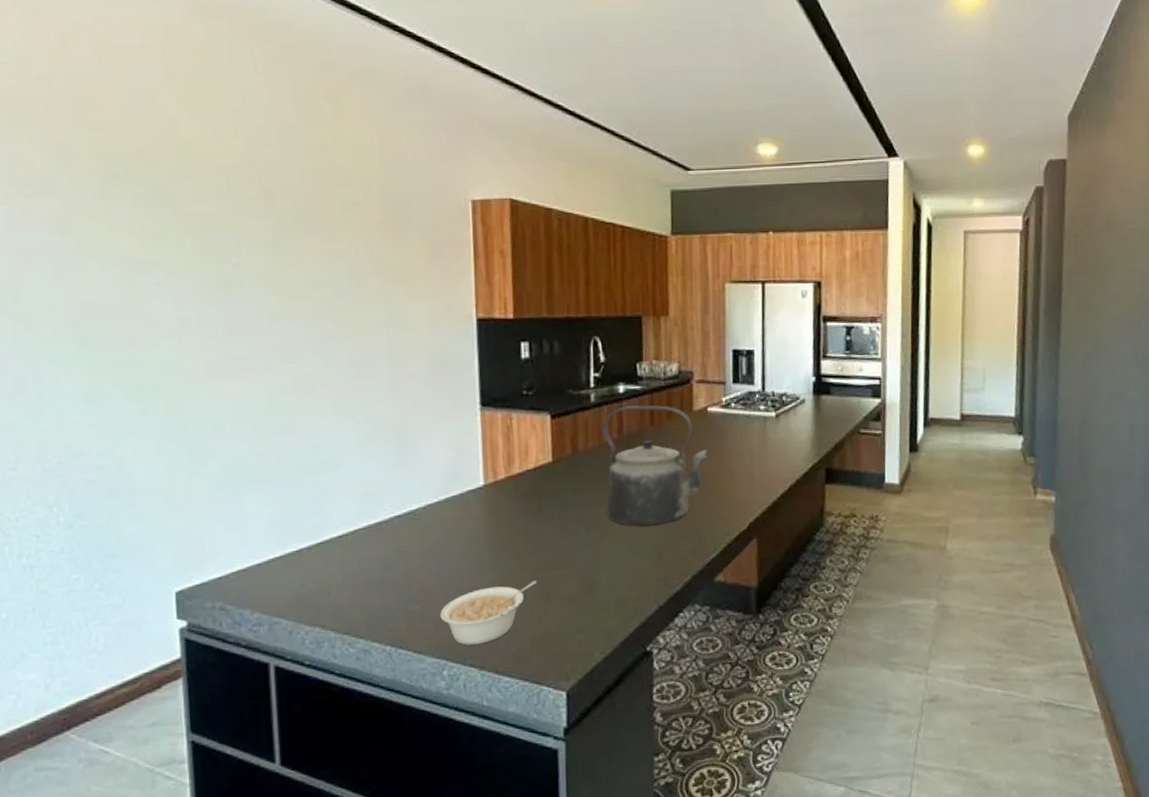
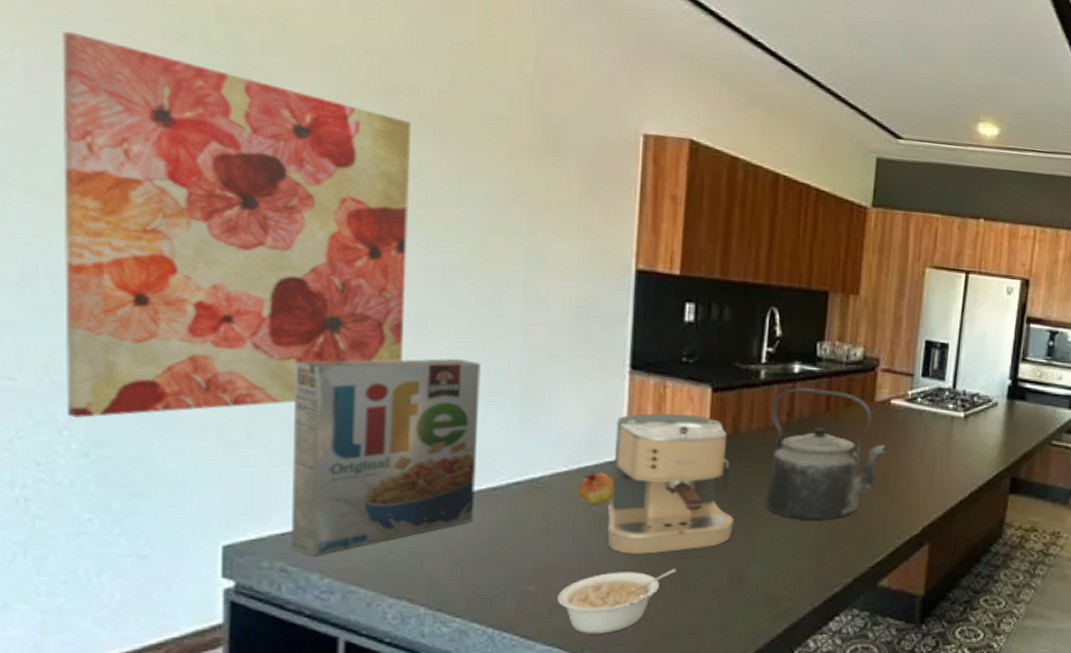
wall art: none [29,186,298,496] -> present [62,31,411,418]
cereal box: none [217,413,366,595] -> present [292,358,481,557]
fruit: none [447,500,478,529] -> present [577,472,614,504]
coffee maker: none [473,441,582,571] -> present [607,413,734,554]

